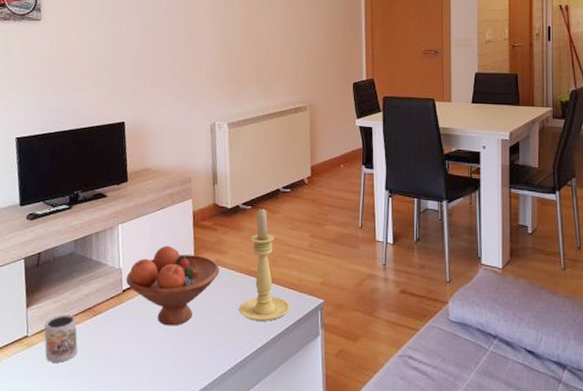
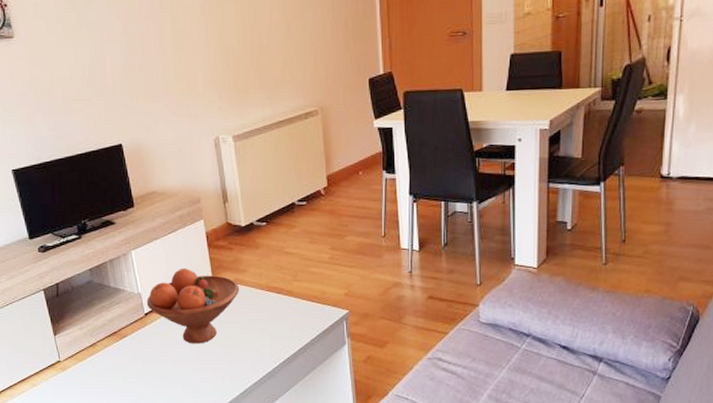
mug: present [44,314,78,363] -> none [74,339,110,383]
candle holder: present [239,208,291,321] -> none [263,223,315,335]

